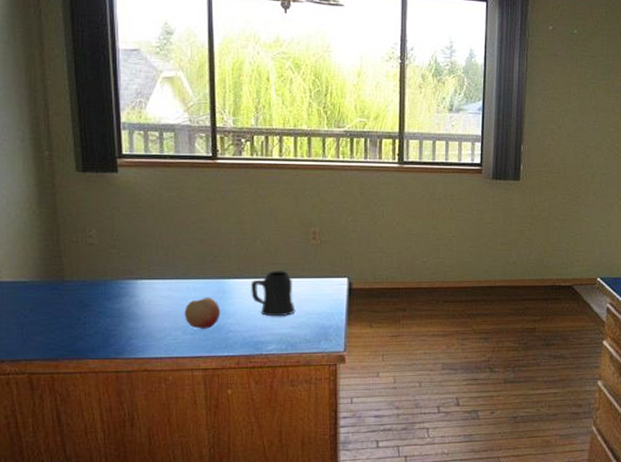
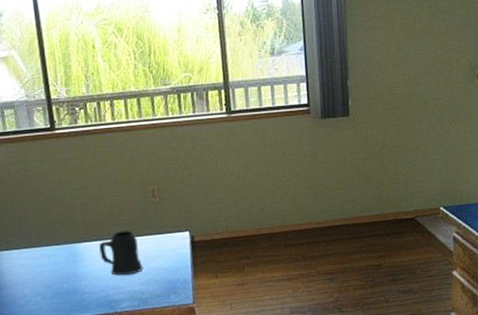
fruit: present [184,297,221,329] -> none [41,261,75,293]

